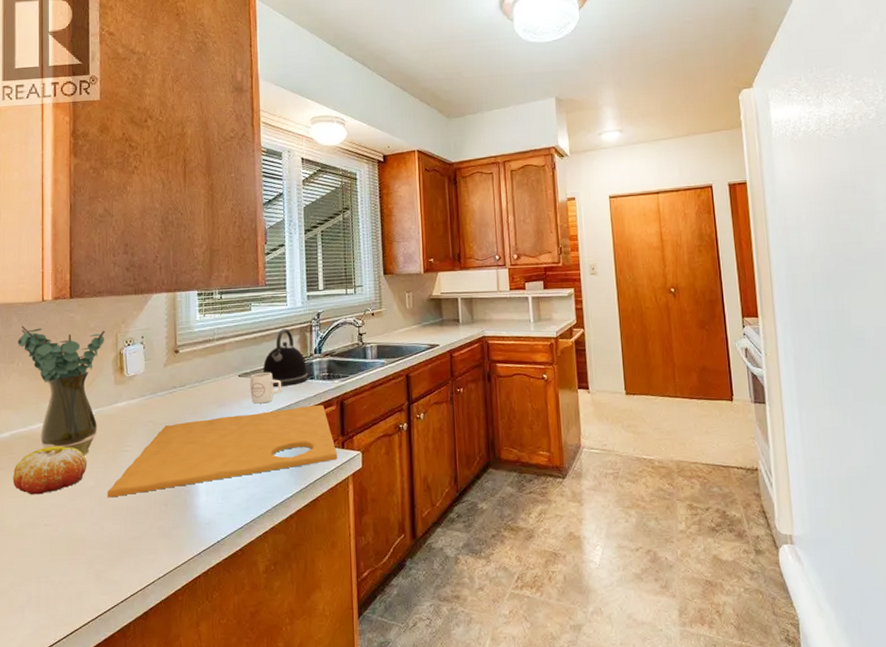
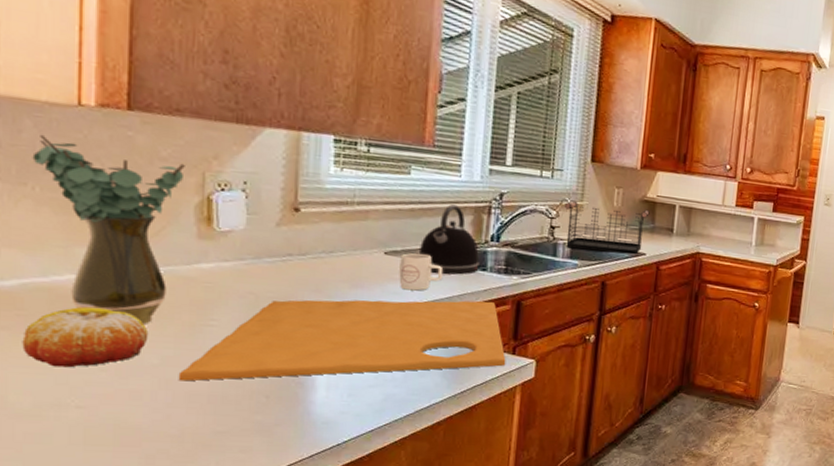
dish rack: none [367,306,437,350] -> present [564,200,650,255]

